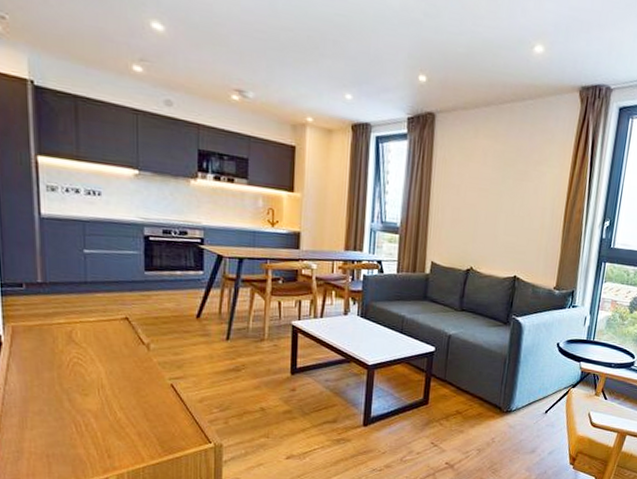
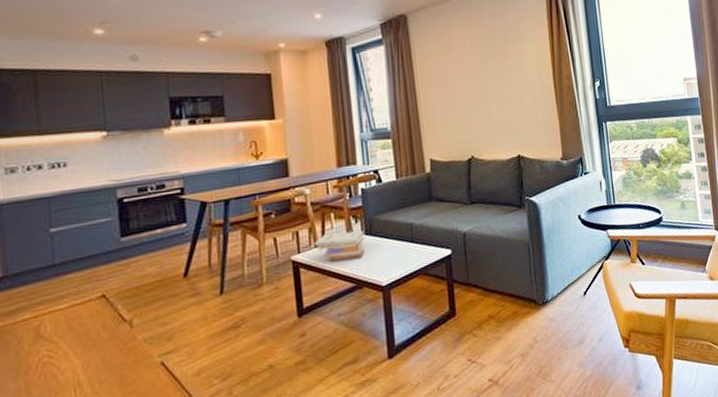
books: none [314,308,360,337] -> present [314,230,365,262]

